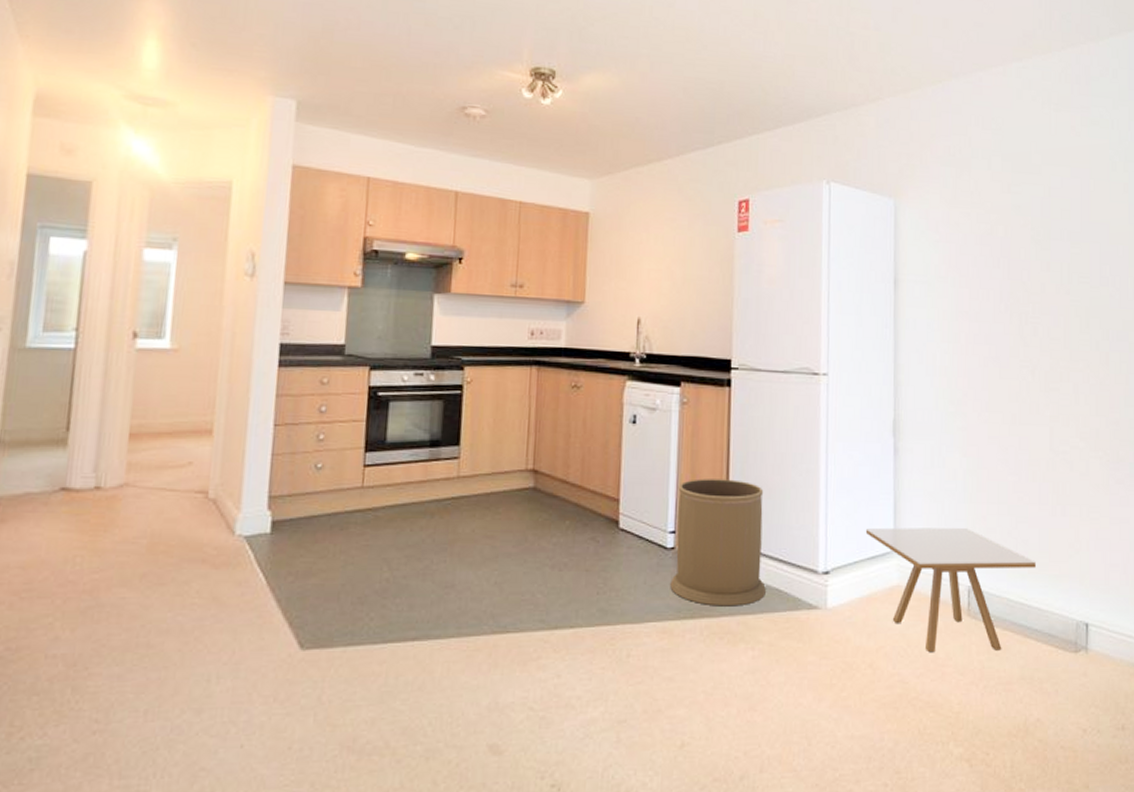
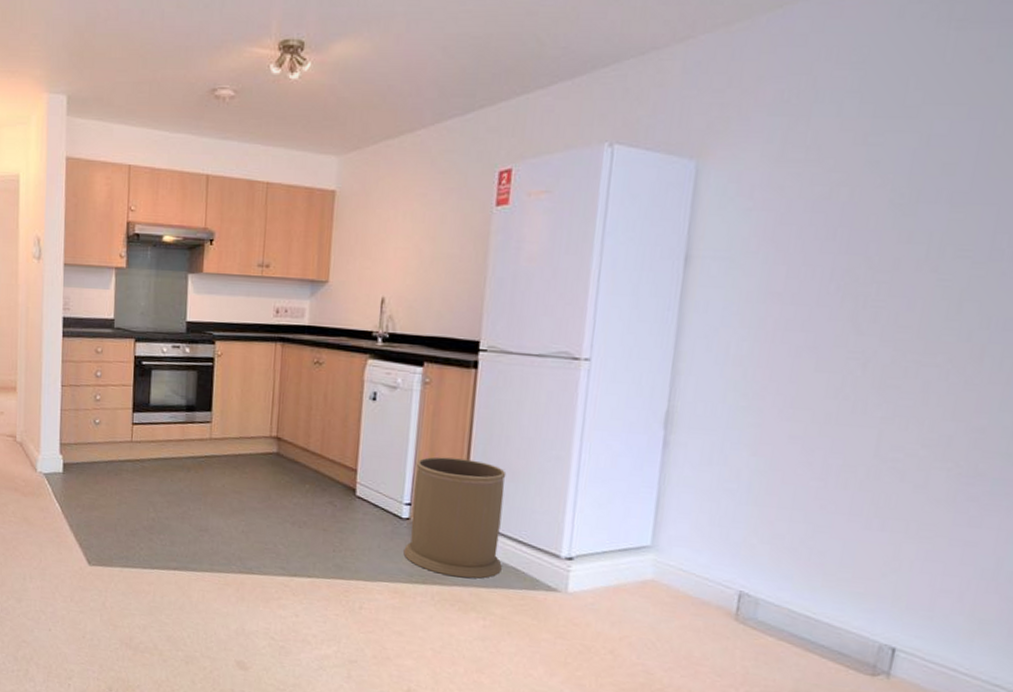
side table: present [865,527,1036,653] -> none [619,520,834,660]

